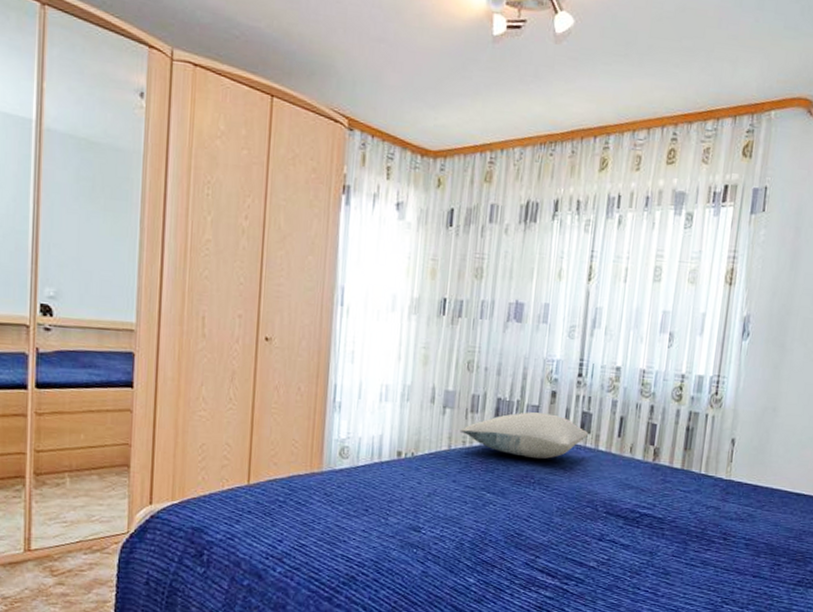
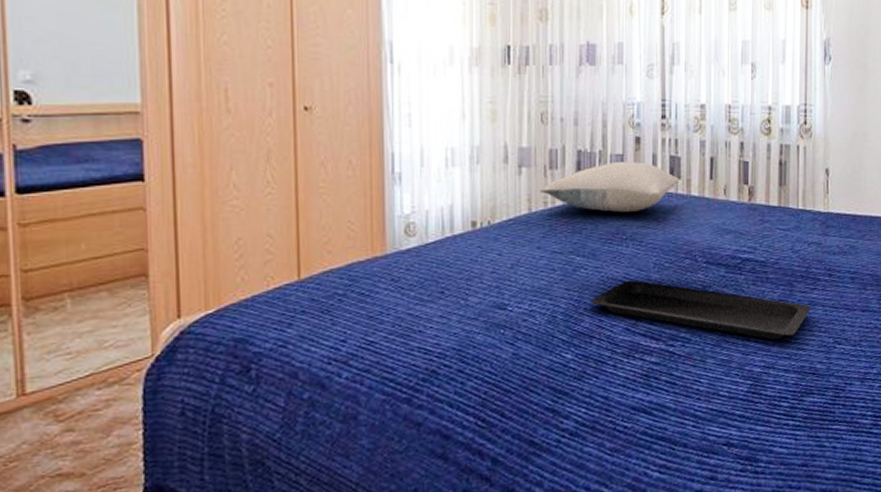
serving tray: none [495,519,703,592] -> present [590,280,811,340]

